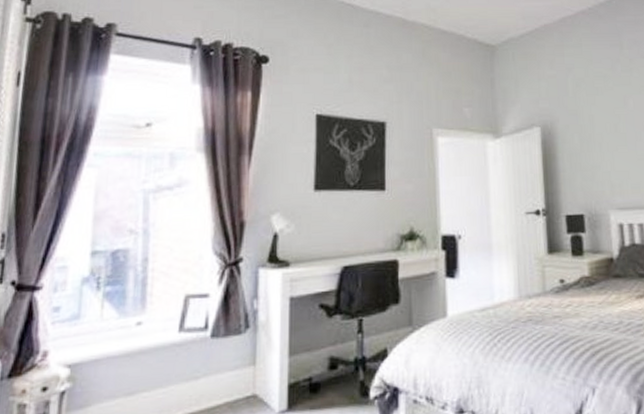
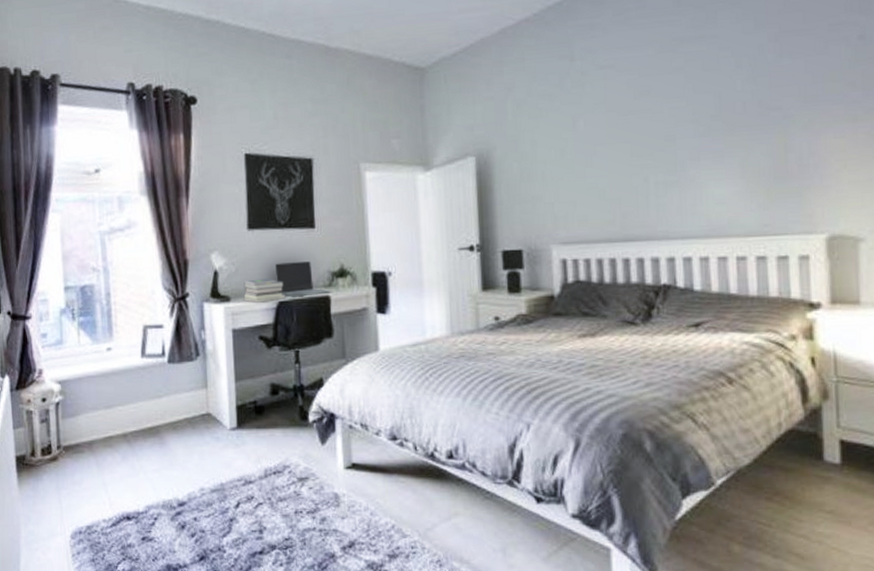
books: none [304,242,351,268] -> present [243,278,286,303]
laptop: none [342,224,398,262] -> present [275,261,330,297]

